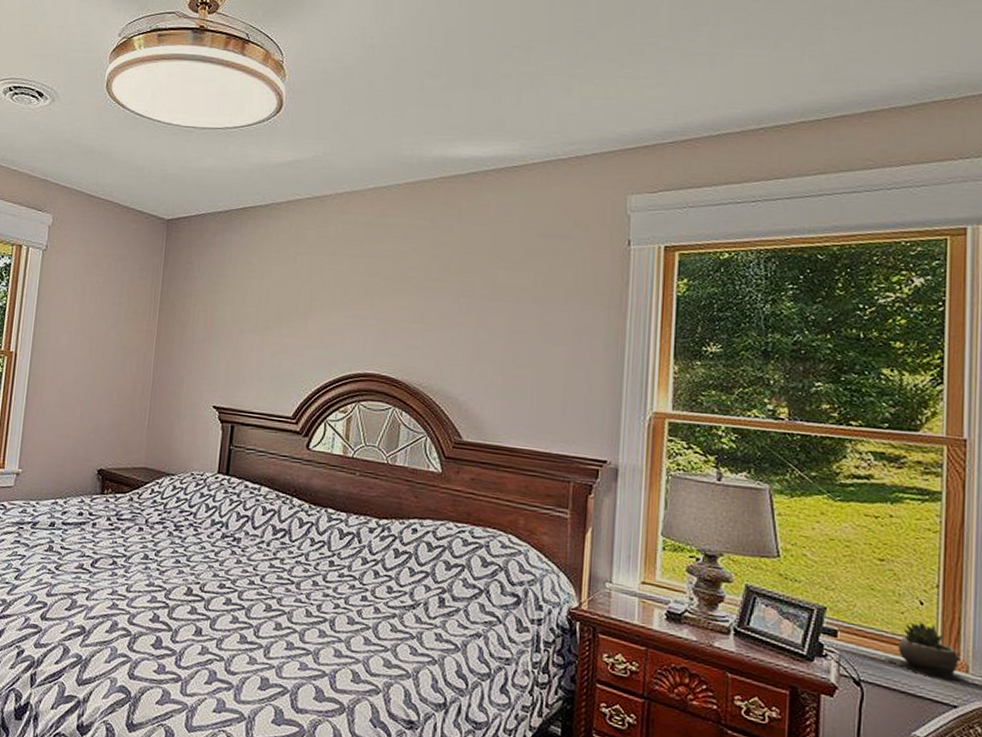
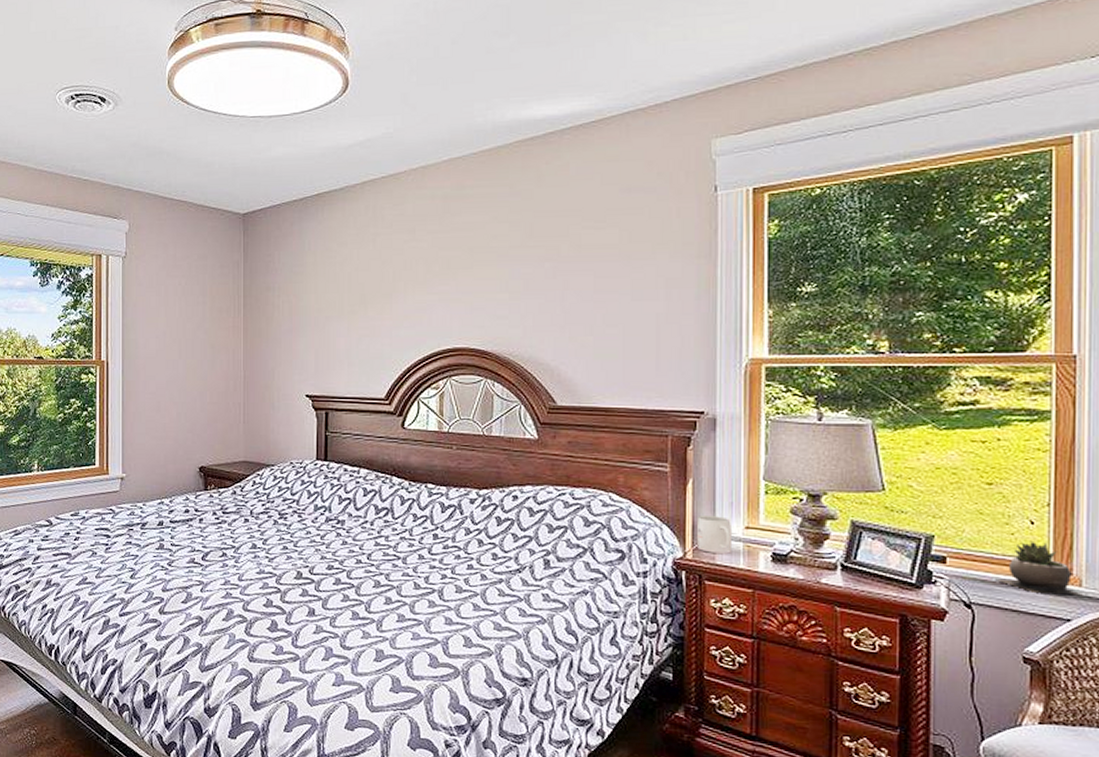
mug: none [592,566,629,609] -> present [696,516,733,555]

